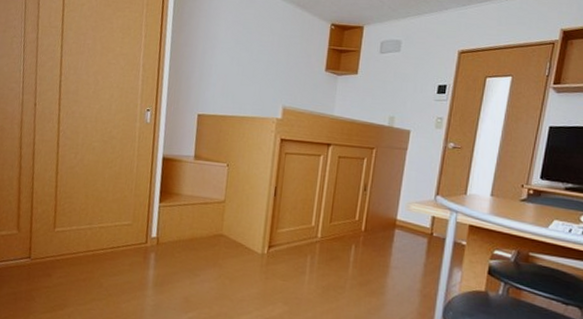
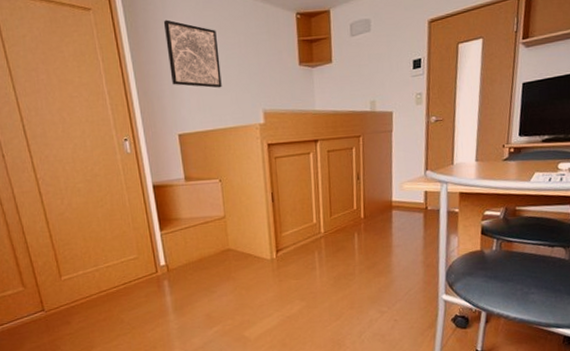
wall art: none [203,11,253,79] -> present [163,19,222,88]

